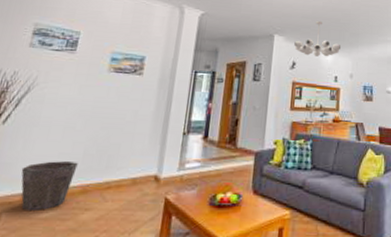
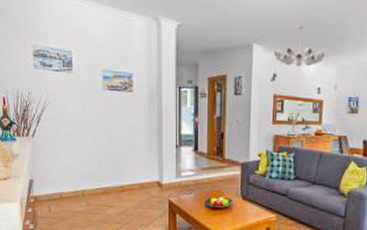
waste bin: present [21,161,78,212] -> none [55,168,96,206]

